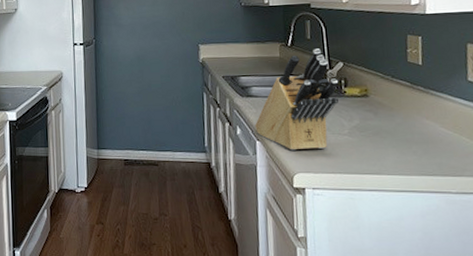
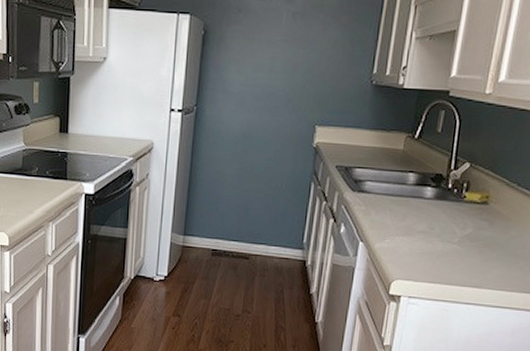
knife block: present [255,48,339,151] -> none [361,144,461,256]

